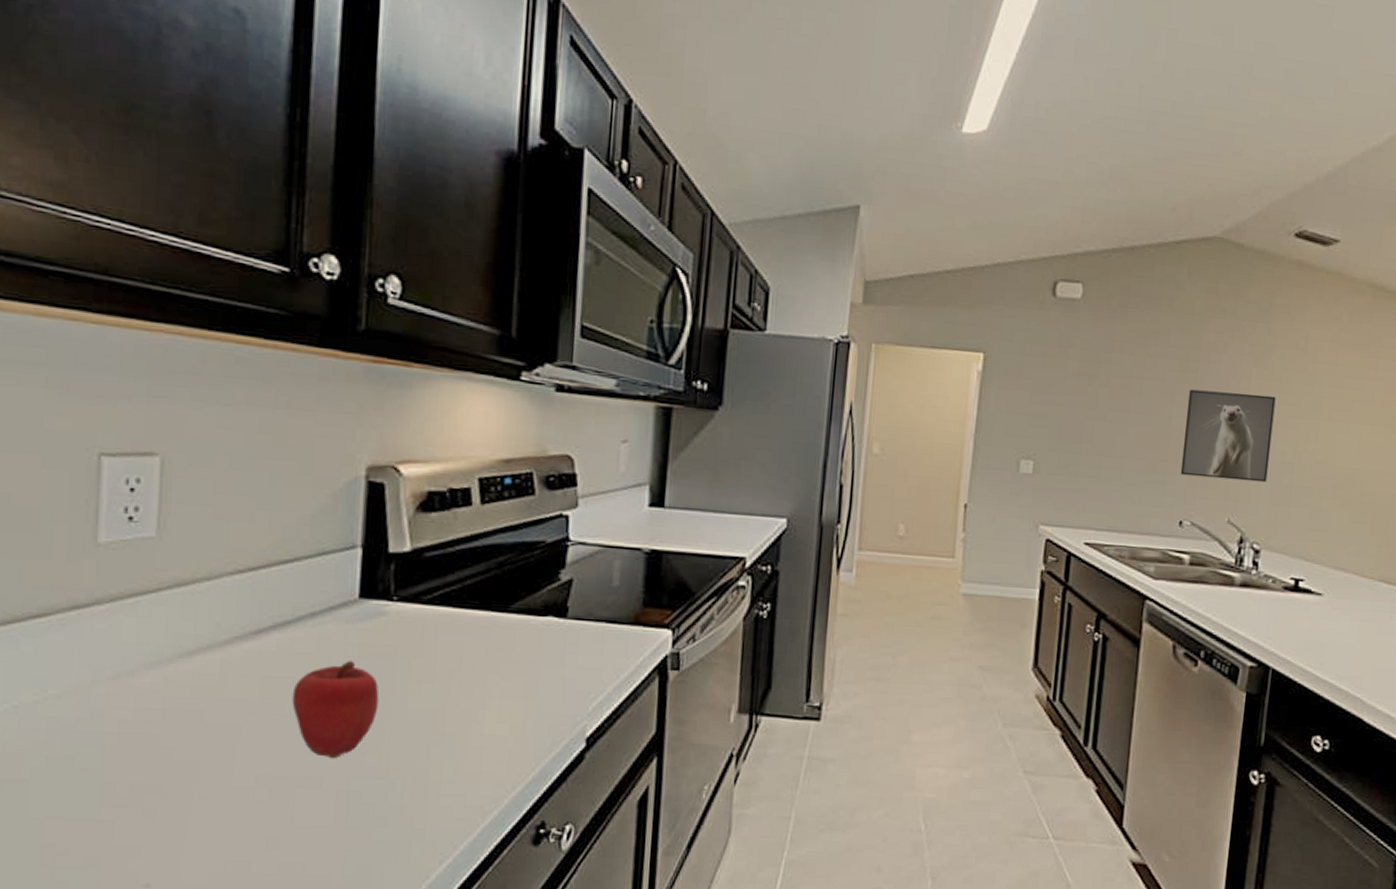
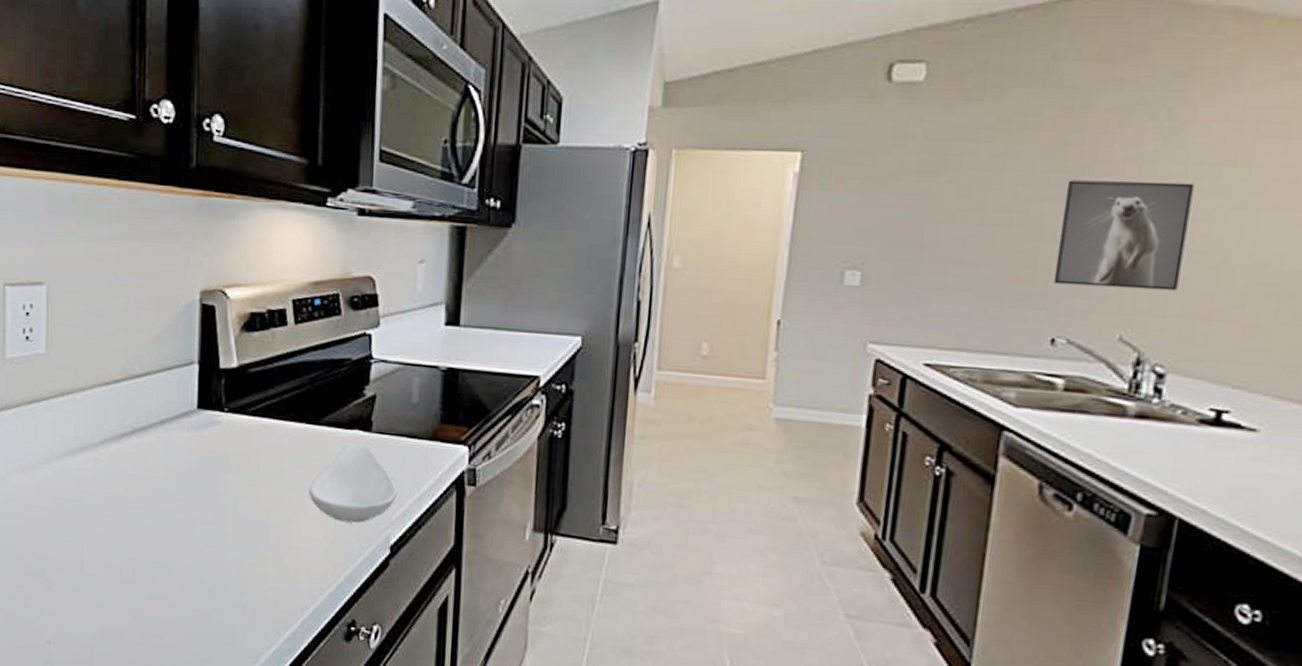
apple: present [292,661,379,758] -> none [148,464,216,548]
spoon rest: none [493,630,595,716] -> present [308,442,398,523]

